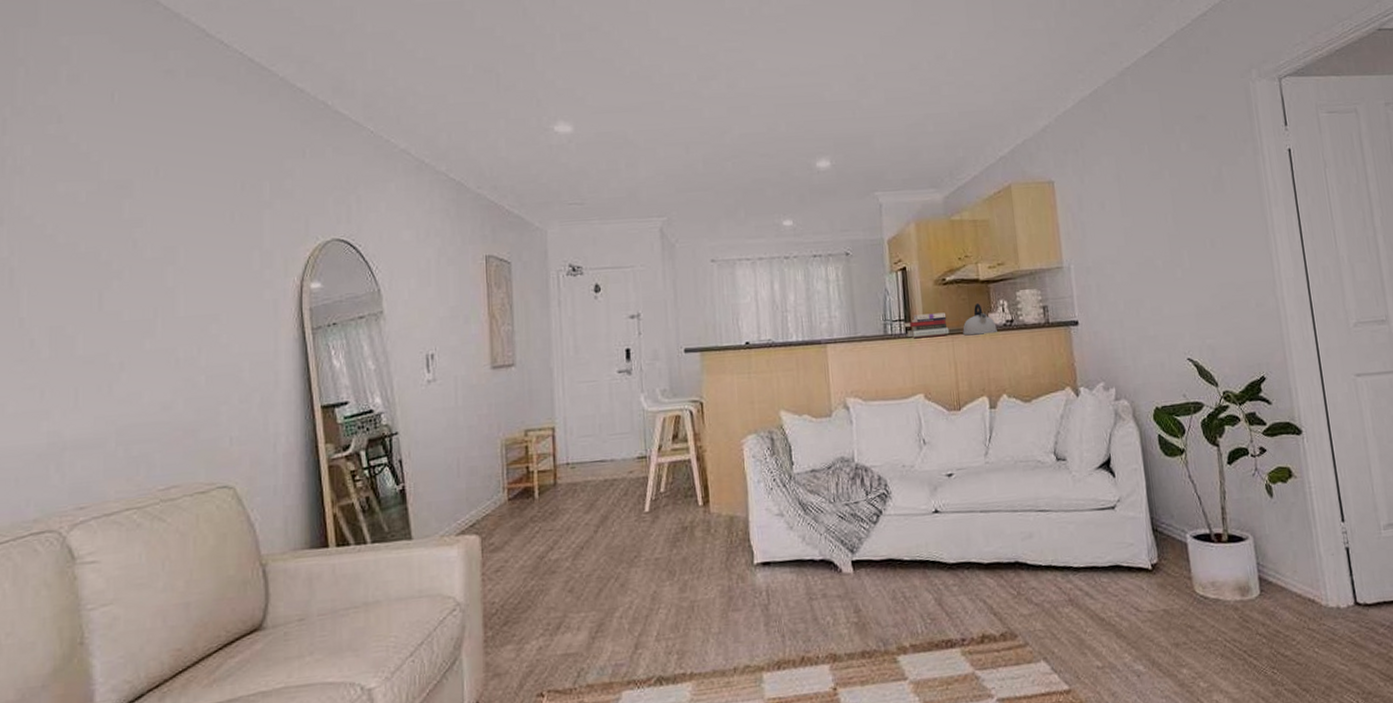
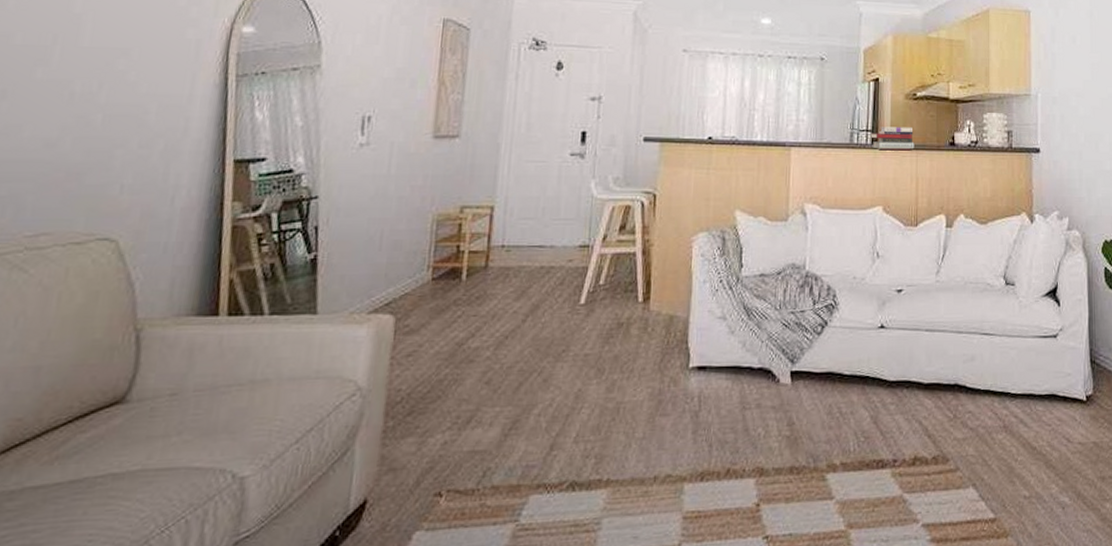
kettle: present [963,303,998,336] -> none [928,122,962,153]

